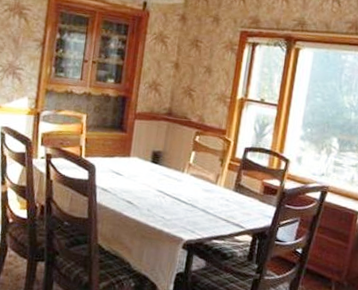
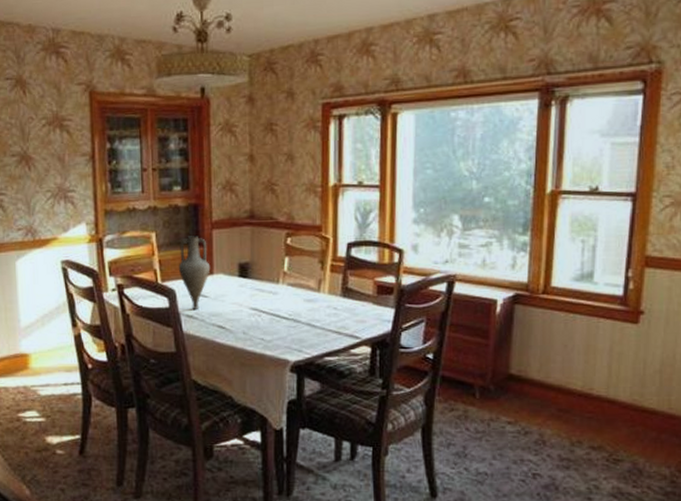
vase: none [101,122,129,185] -> present [178,236,211,309]

